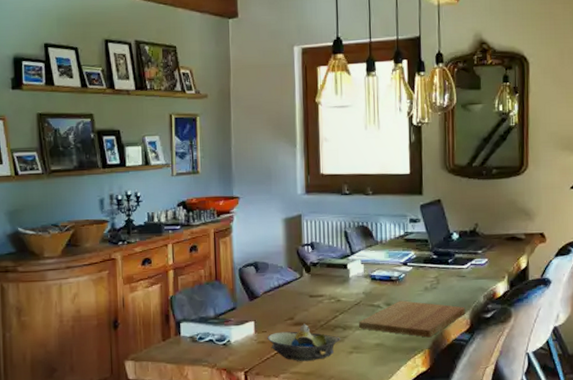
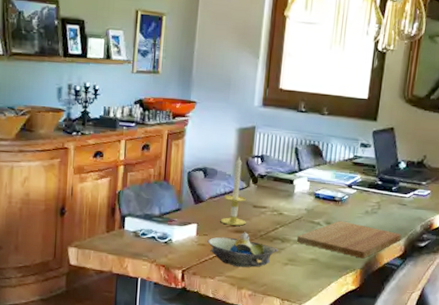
candle: none [278,246,304,319] -> present [220,156,247,226]

